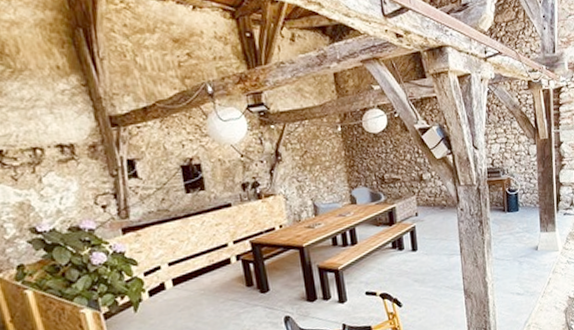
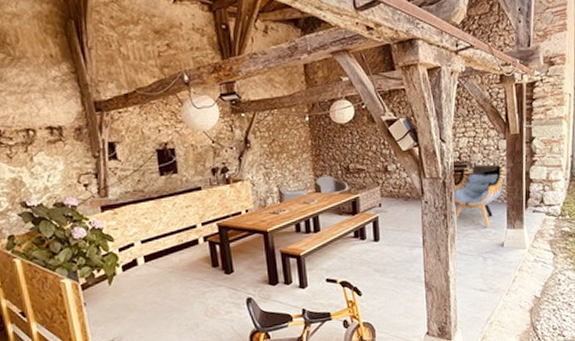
armchair: none [485,169,537,232] -> present [452,164,506,227]

